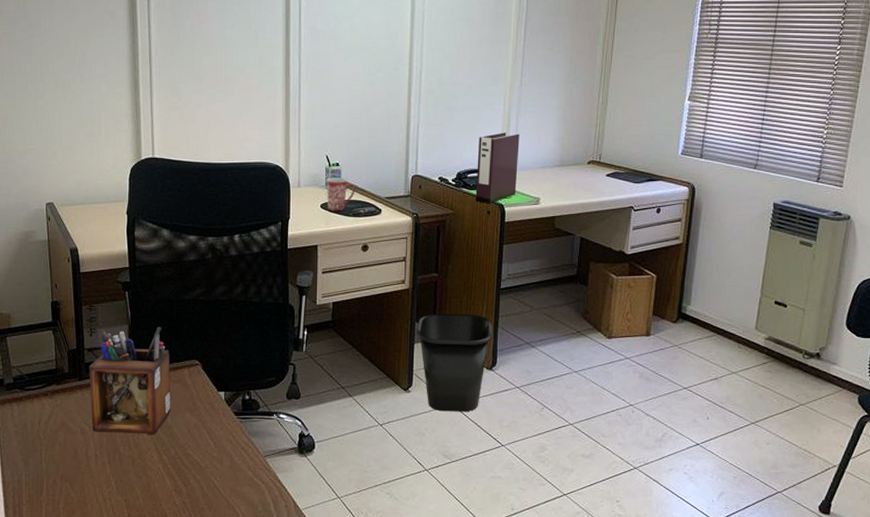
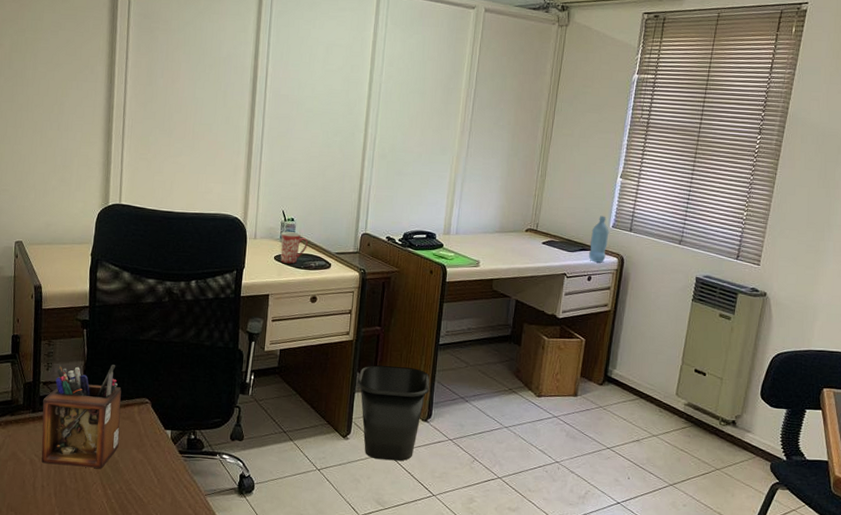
binder: present [475,132,520,204] -> none [419,198,464,264]
water bottle: none [656,142,678,193] -> present [588,216,609,263]

